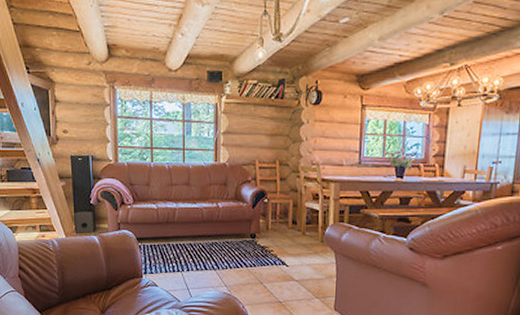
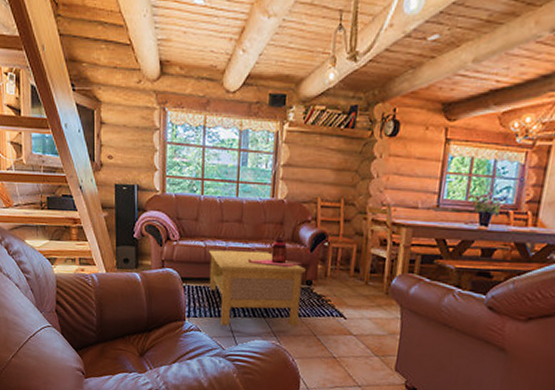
coffee table: none [161,210,249,280] -> present [209,249,306,327]
lantern: none [196,196,245,224] -> present [247,236,302,268]

